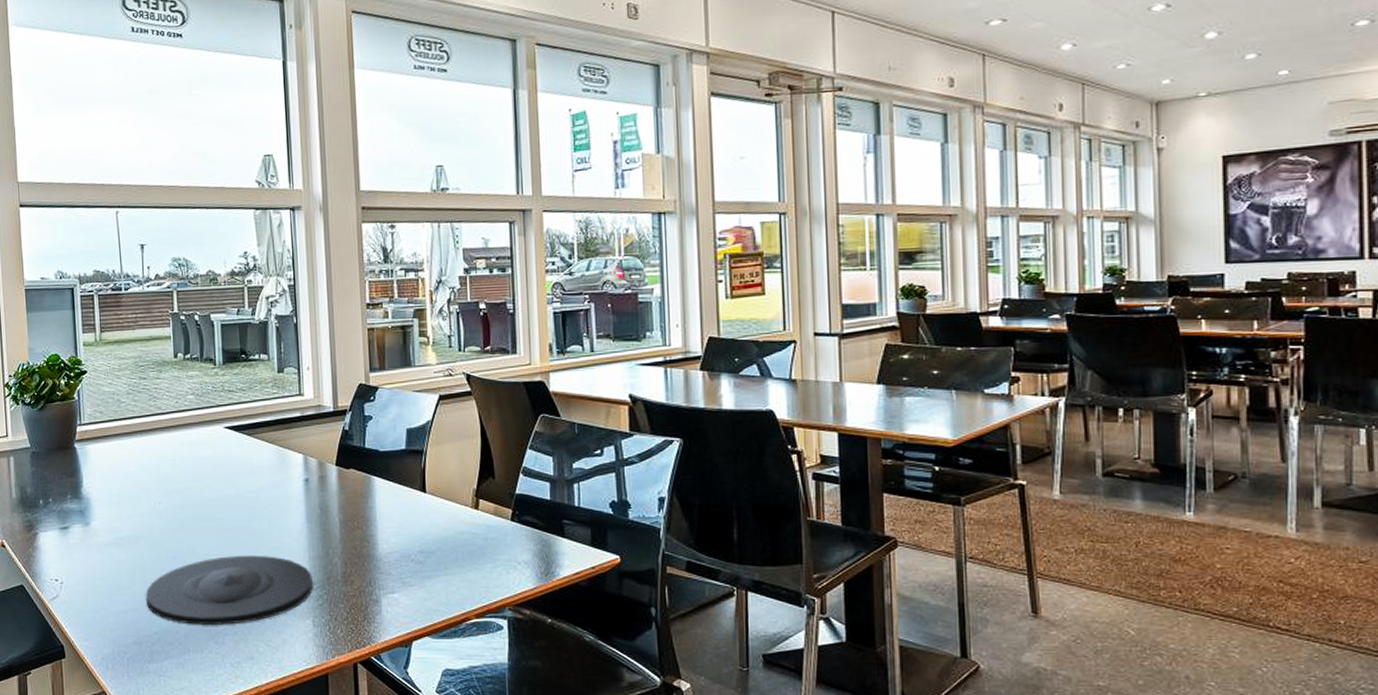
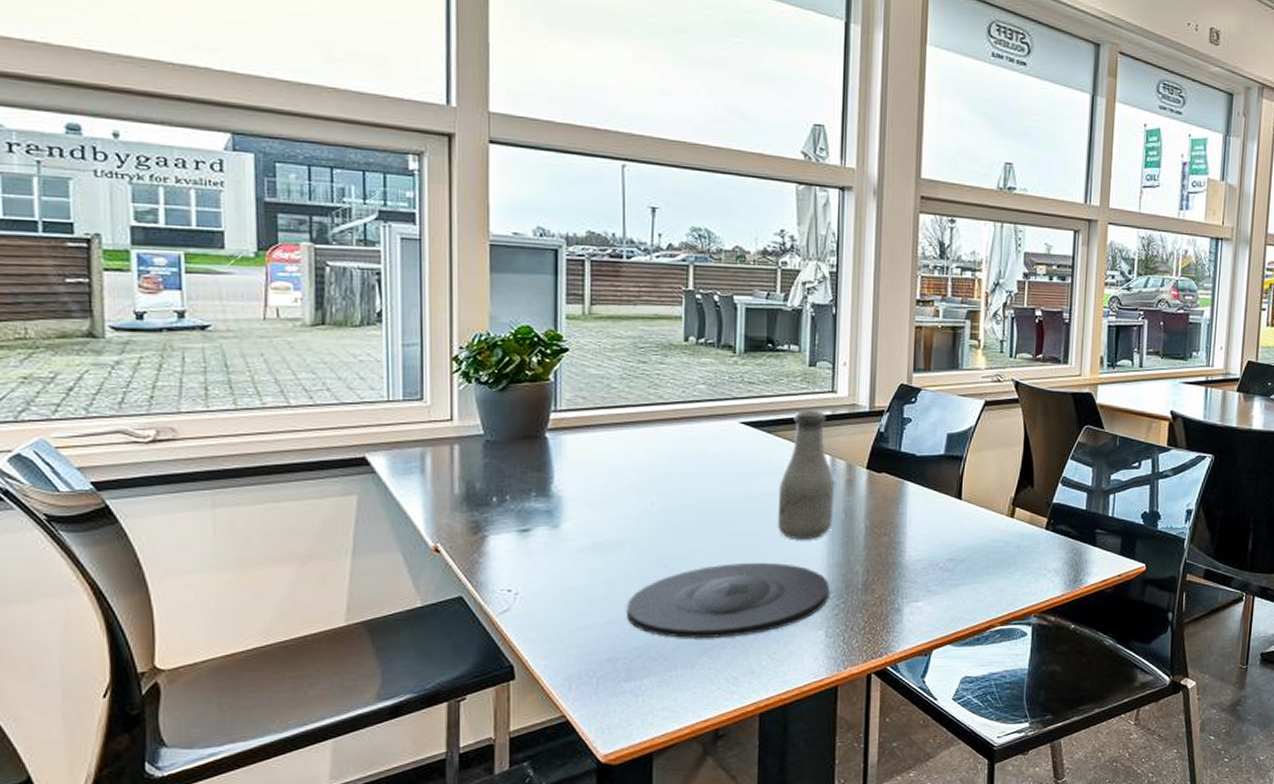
bottle: none [261,413,311,534] -> present [777,410,835,540]

